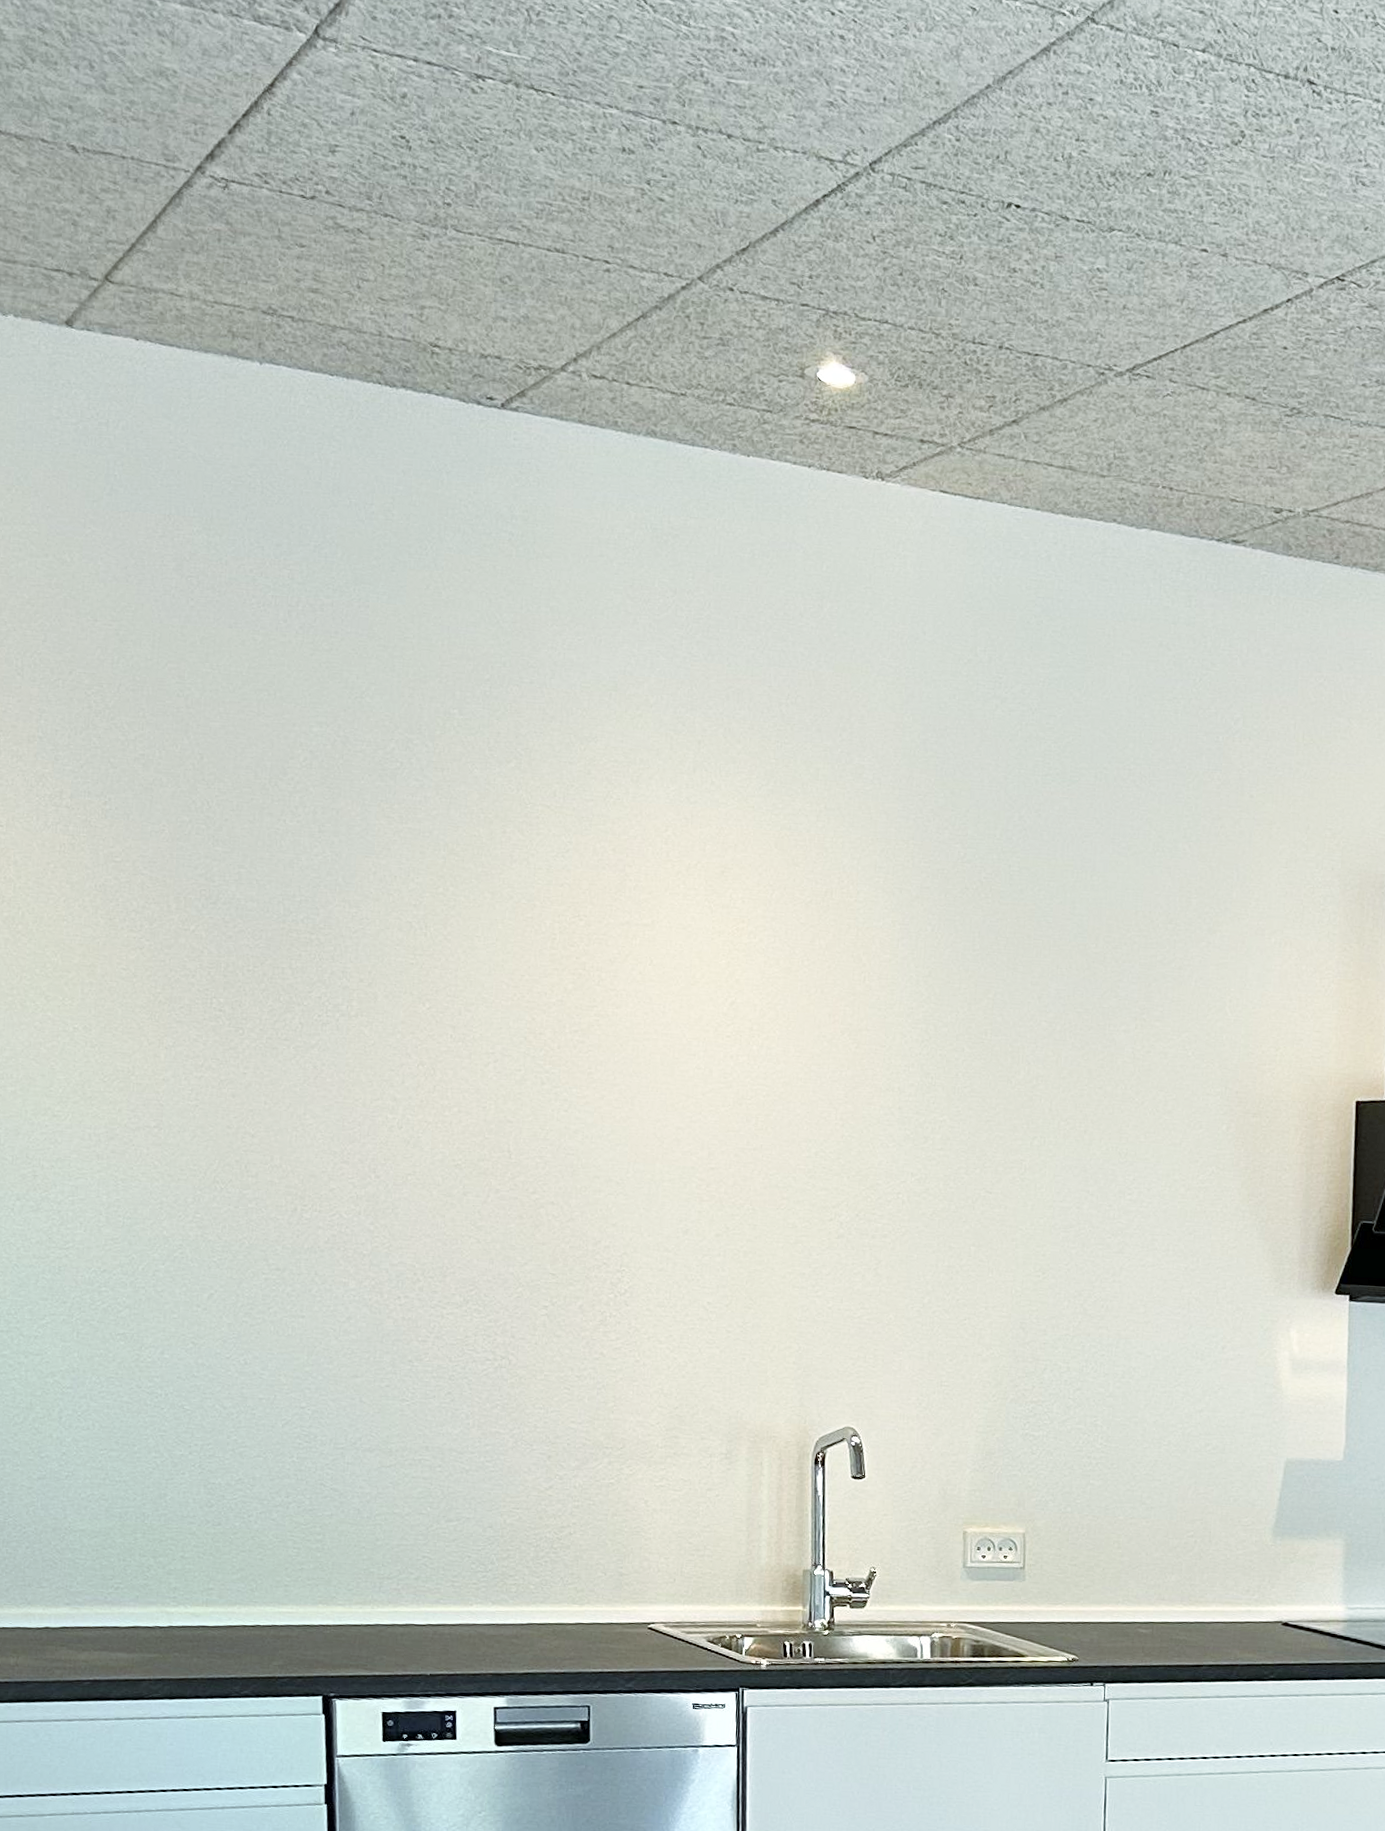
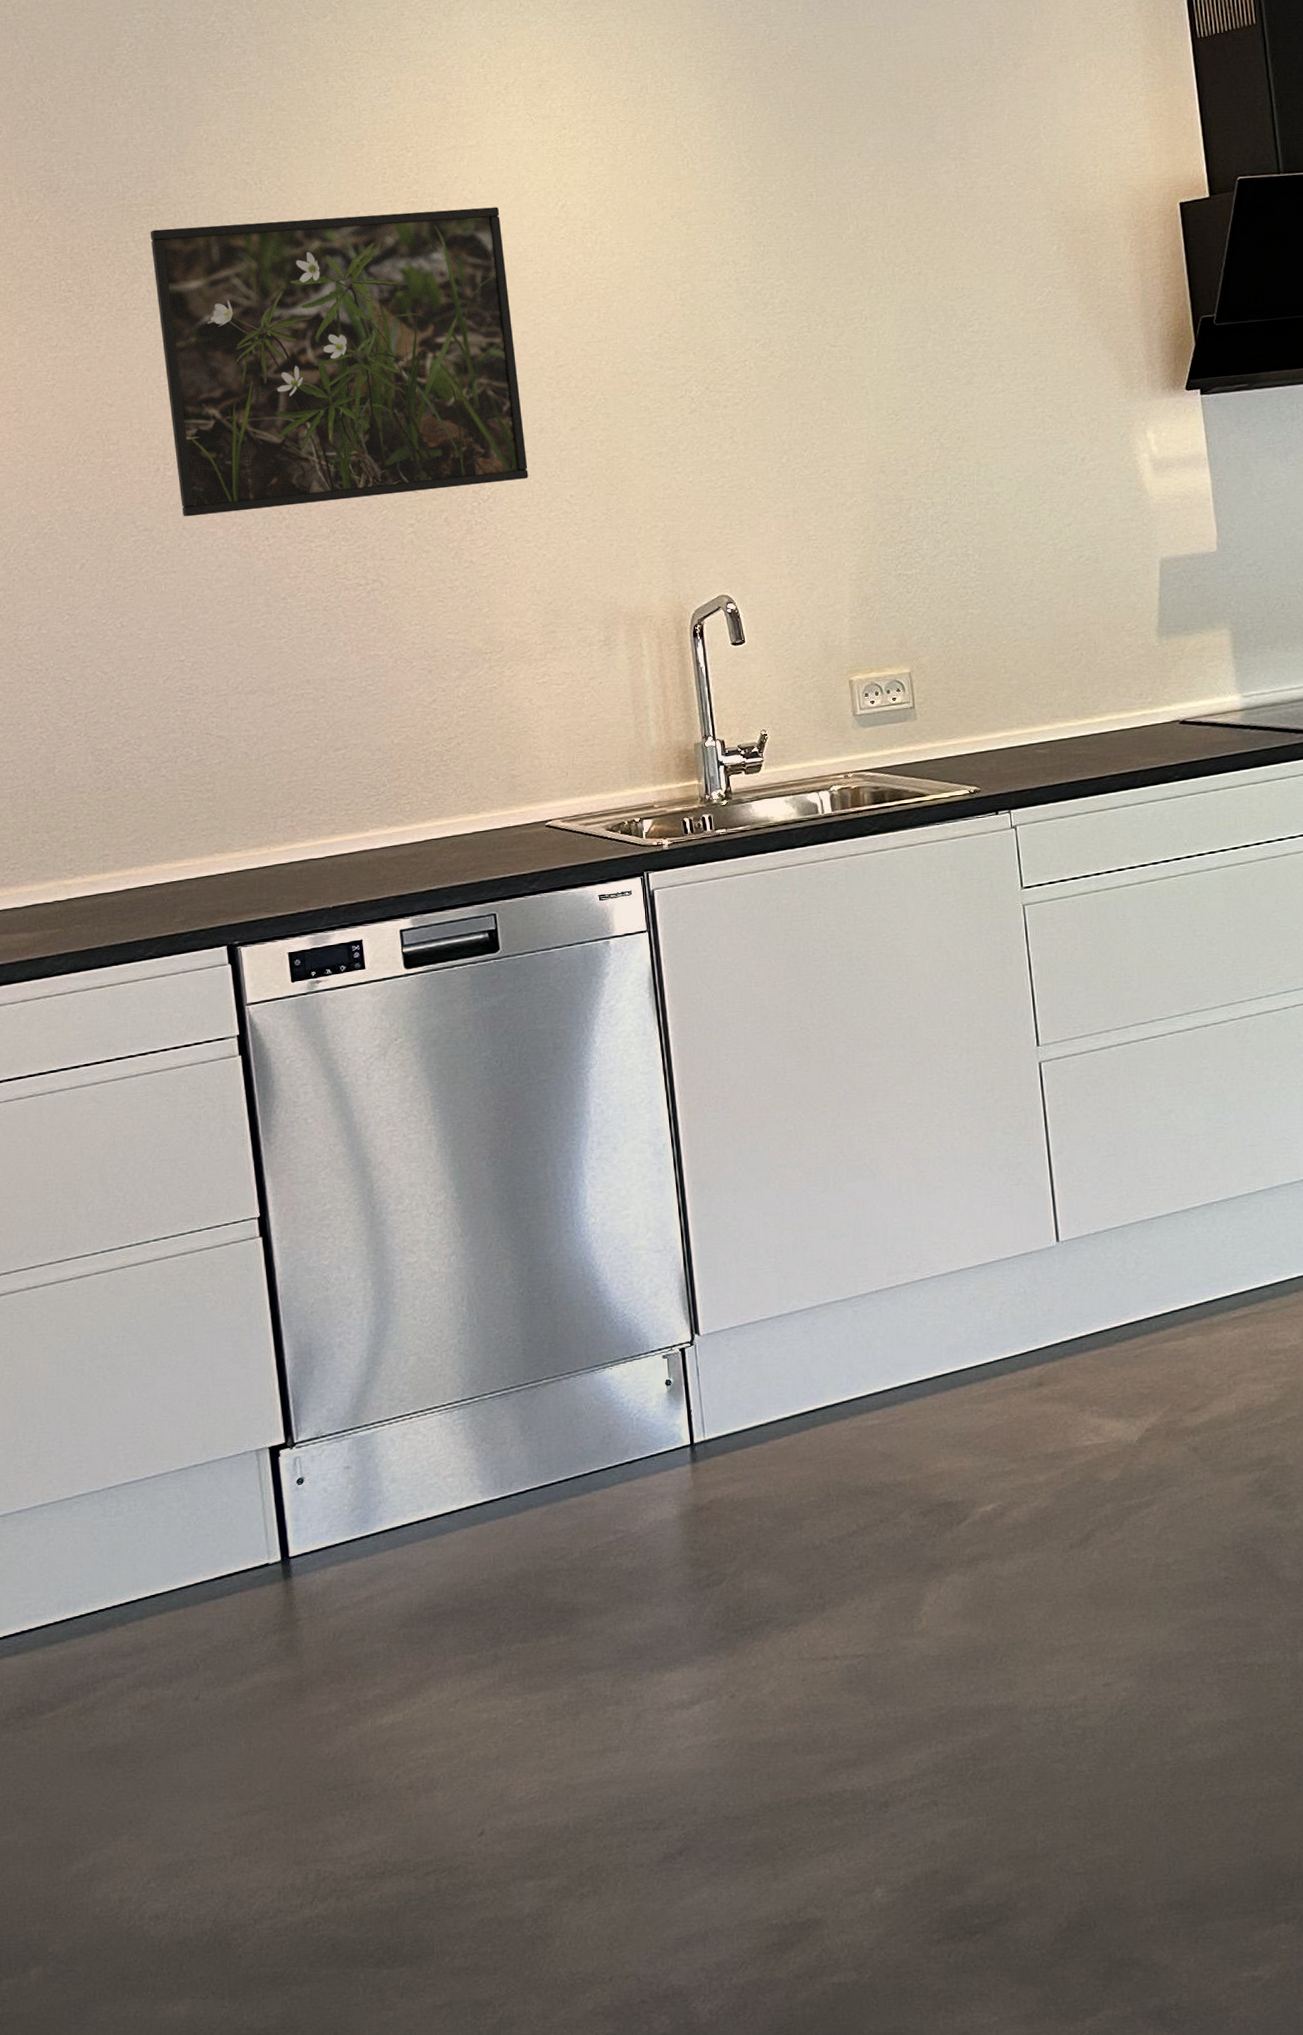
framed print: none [308,960,669,1279] -> present [150,207,528,517]

